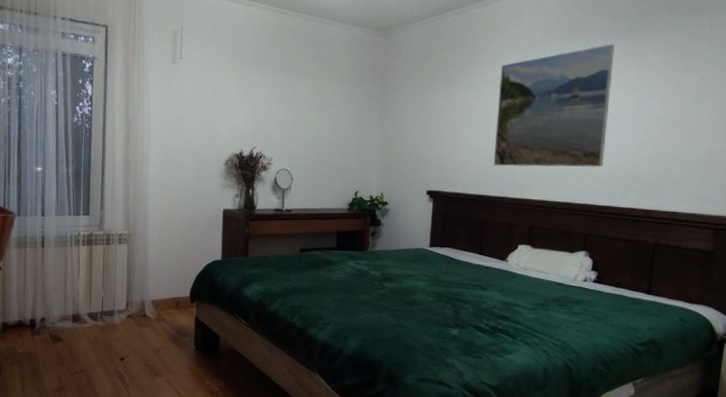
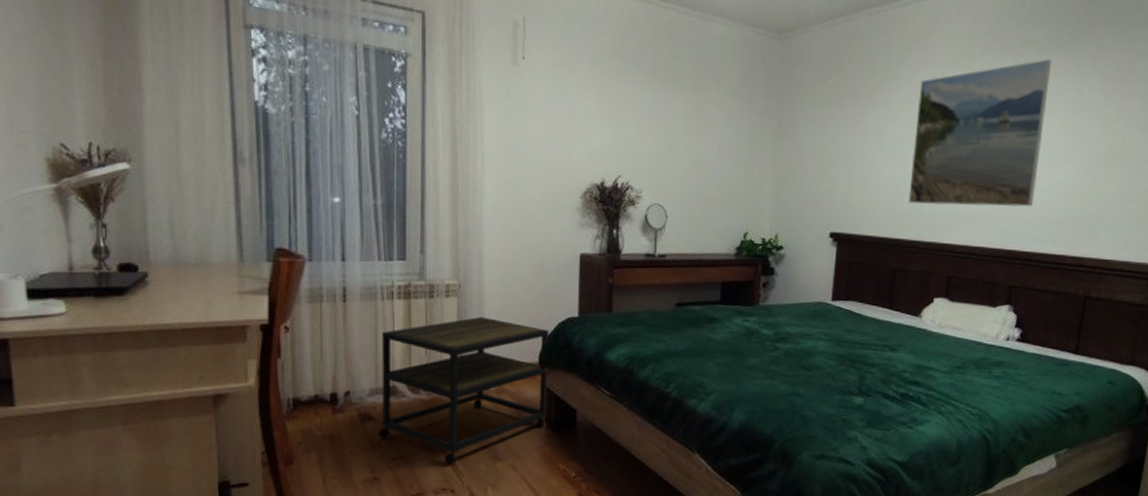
side table: none [65,259,199,378] -> present [379,316,550,464]

